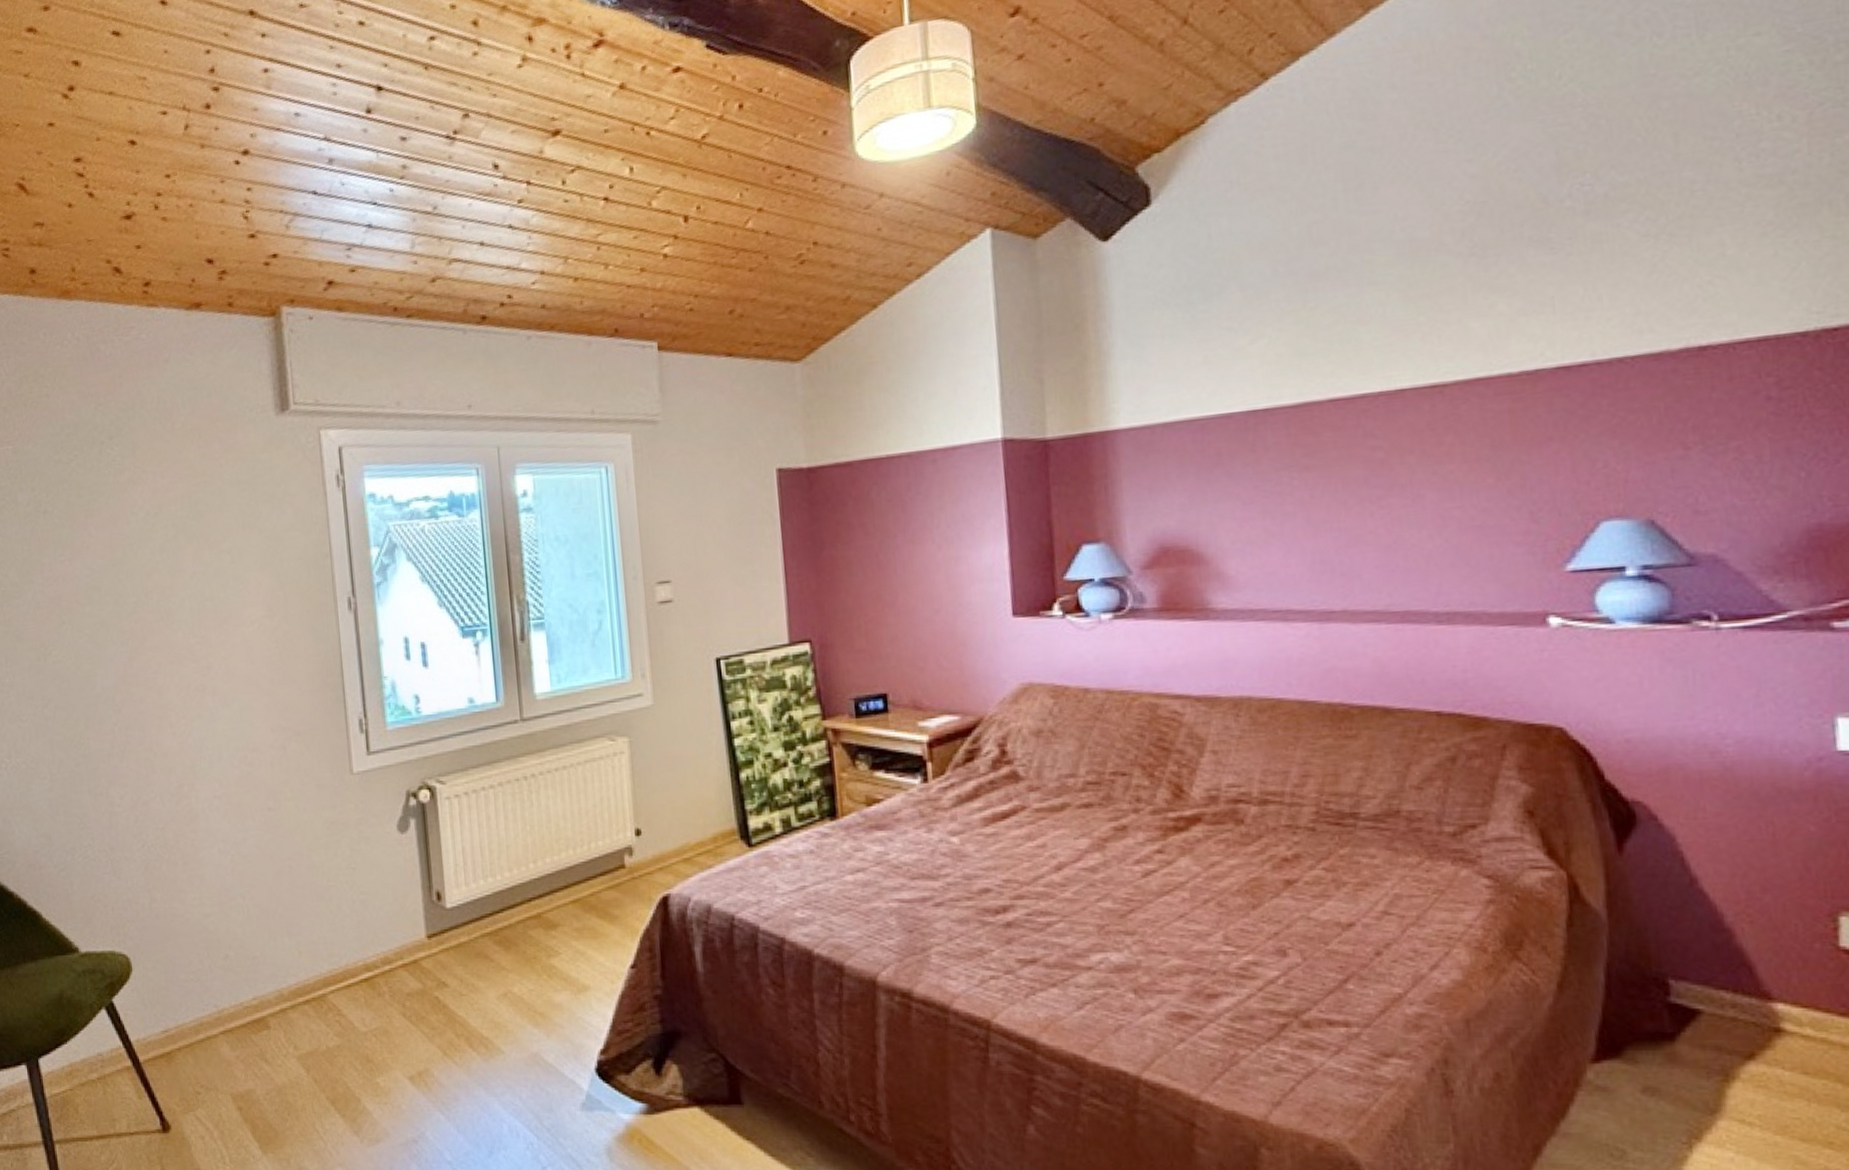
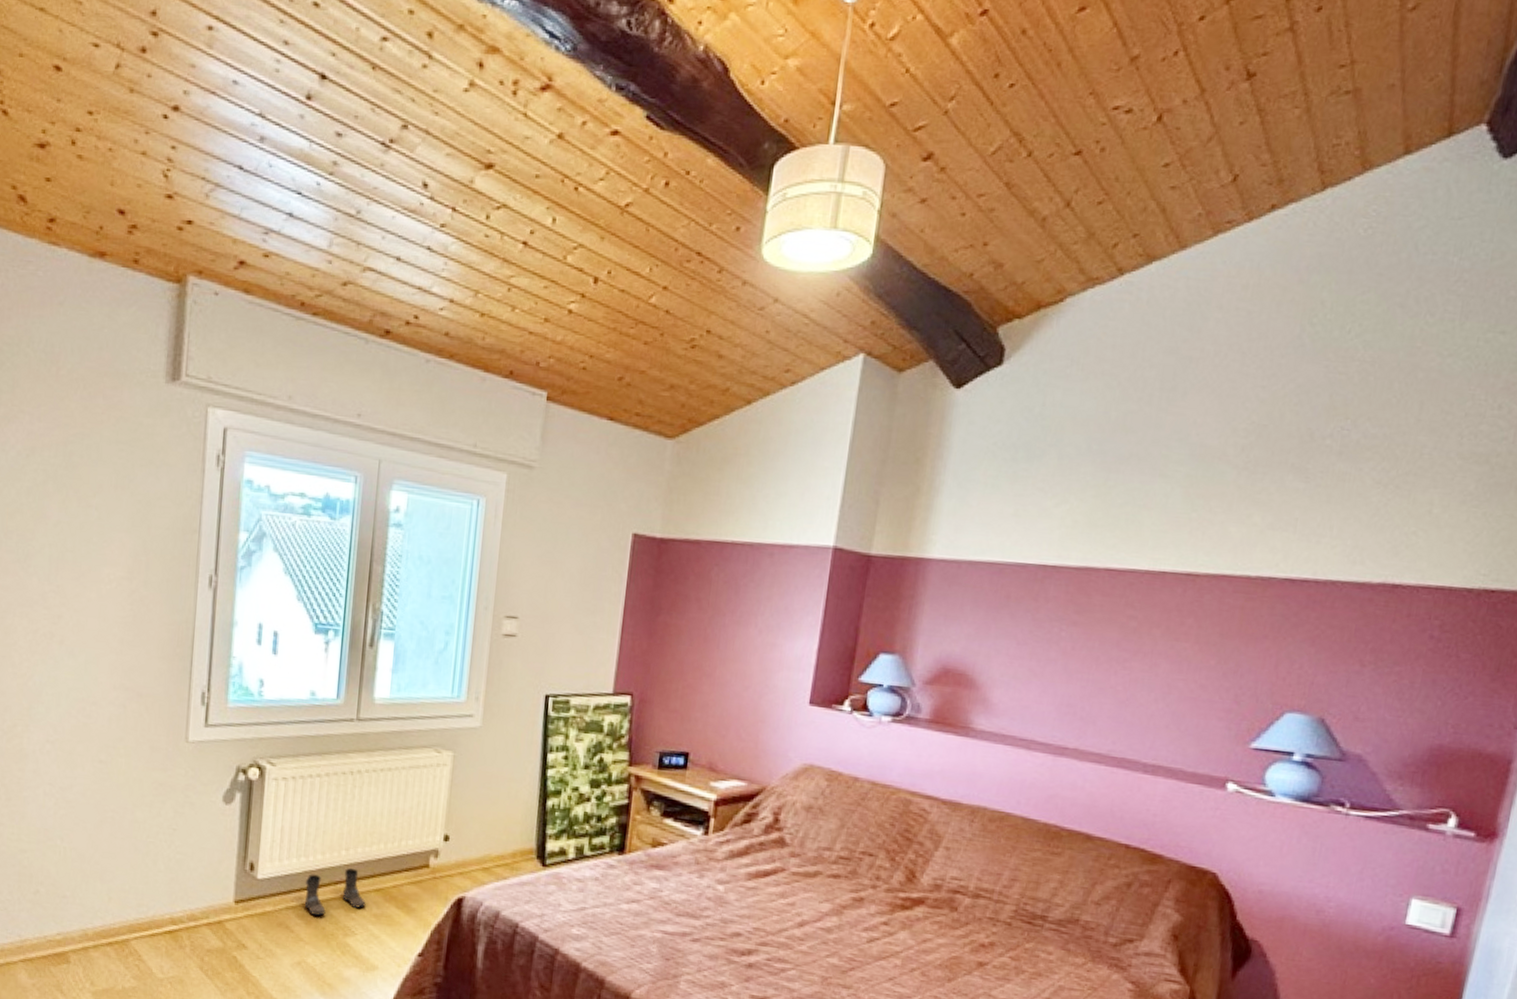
boots: none [496,882,565,939] -> present [304,868,366,916]

